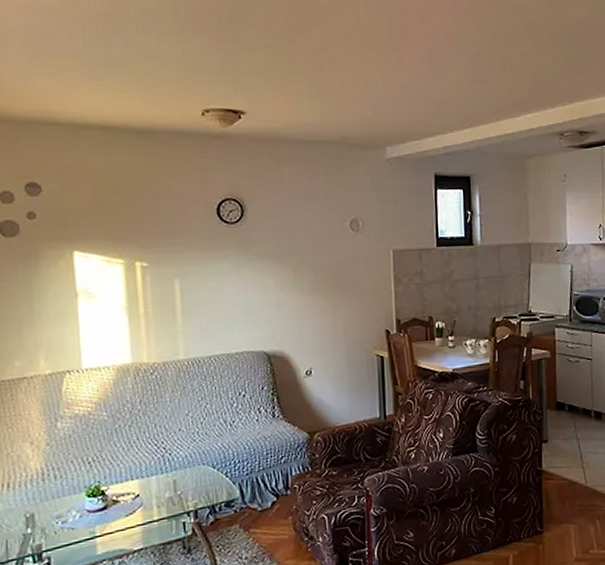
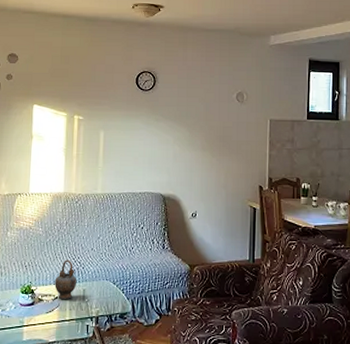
teapot: none [133,446,164,496] -> present [54,259,77,299]

